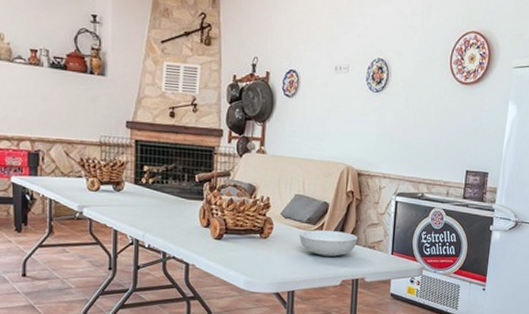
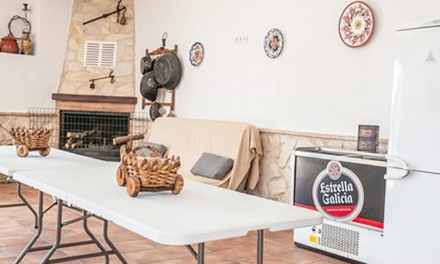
serving bowl: present [300,230,358,257] -> none [208,185,262,209]

